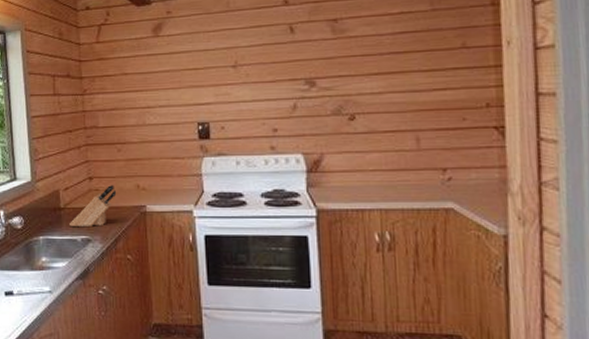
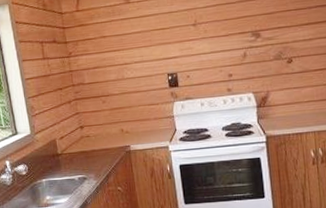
knife block: present [70,185,117,226] -> none [67,131,105,168]

